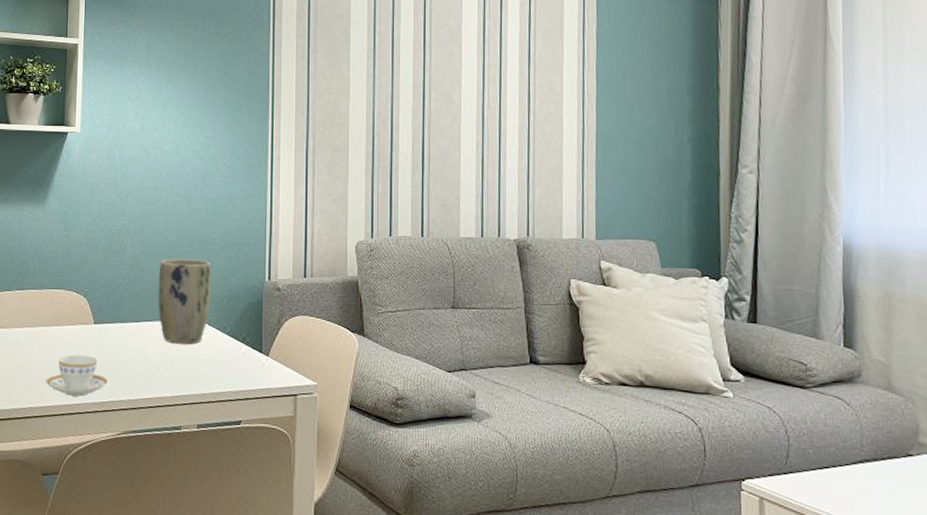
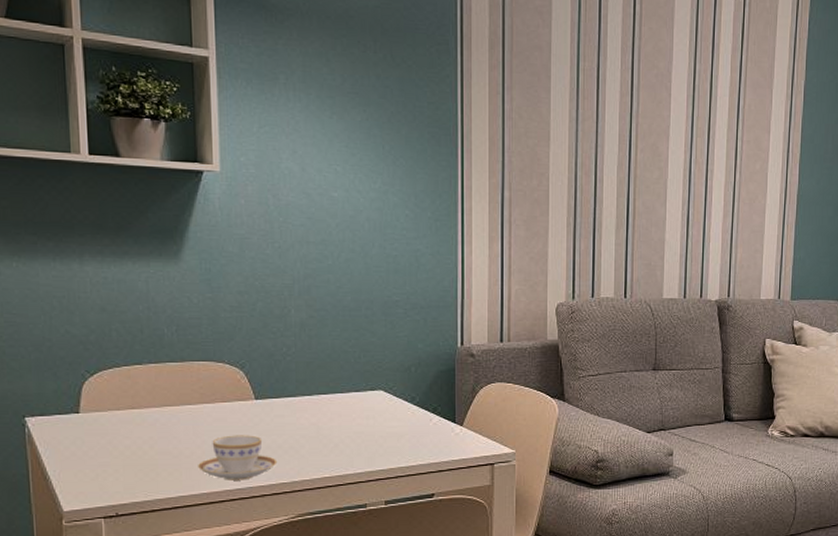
plant pot: present [158,259,211,344] -> none [332,324,395,417]

